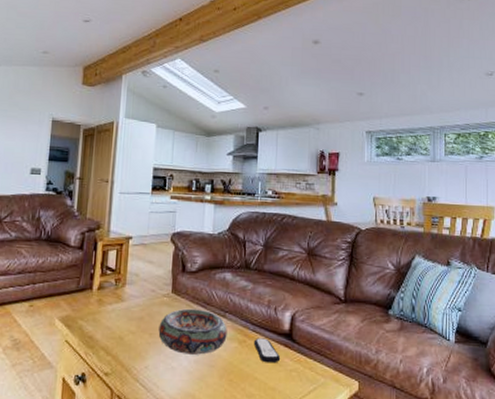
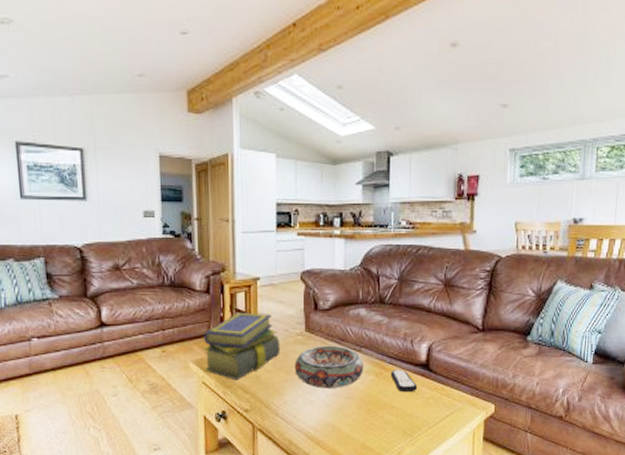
stack of books: none [68,270,147,341] -> present [203,312,281,380]

